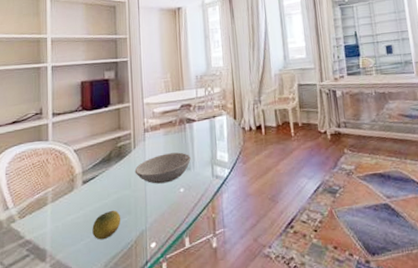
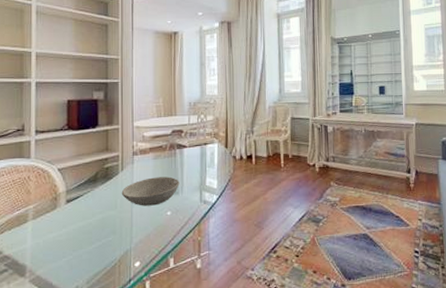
fruit: present [92,210,121,240] -> none [75,229,106,258]

